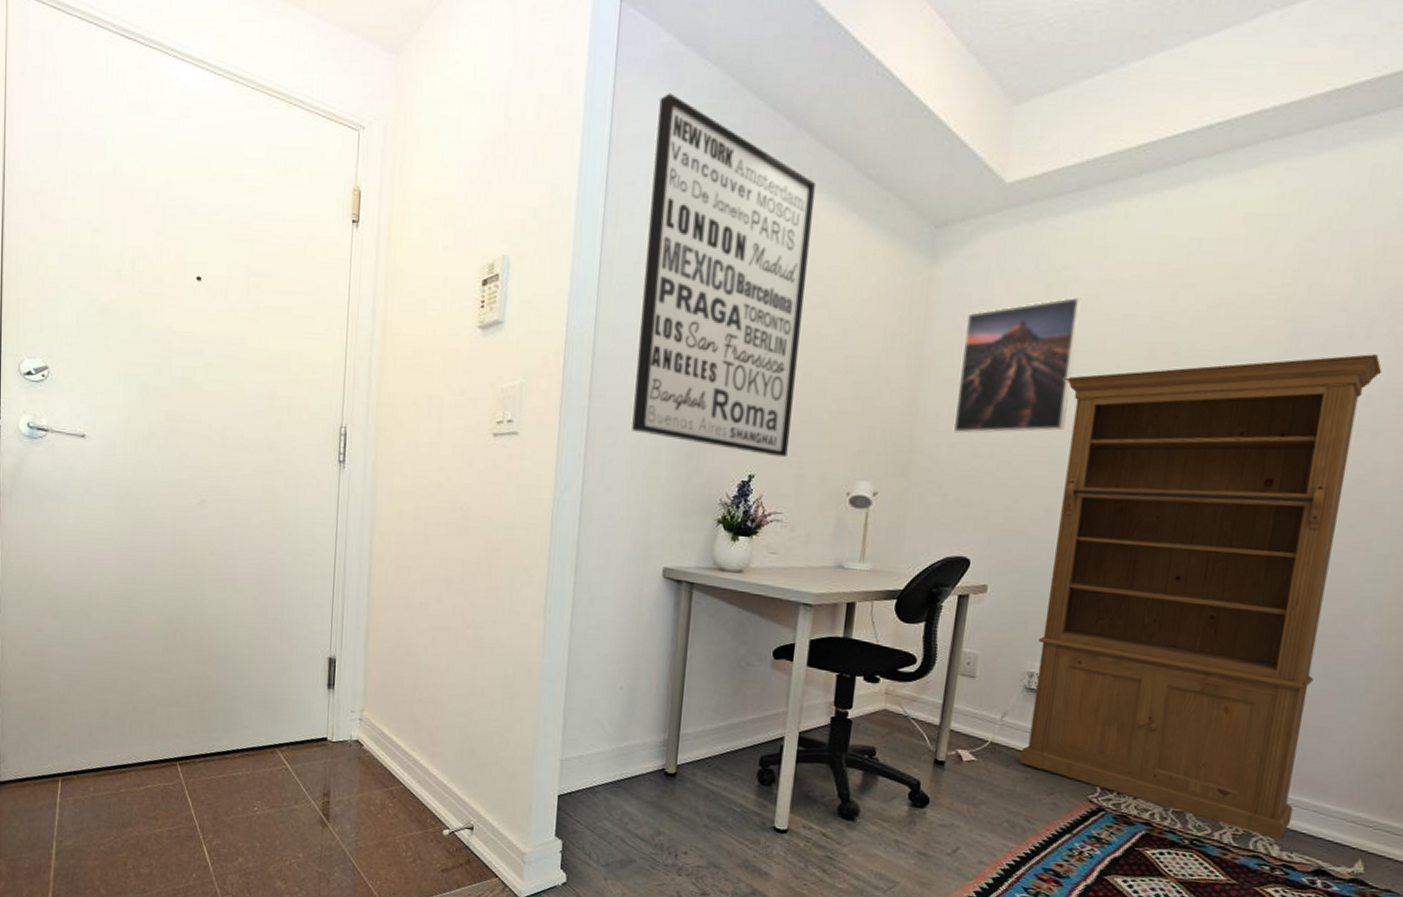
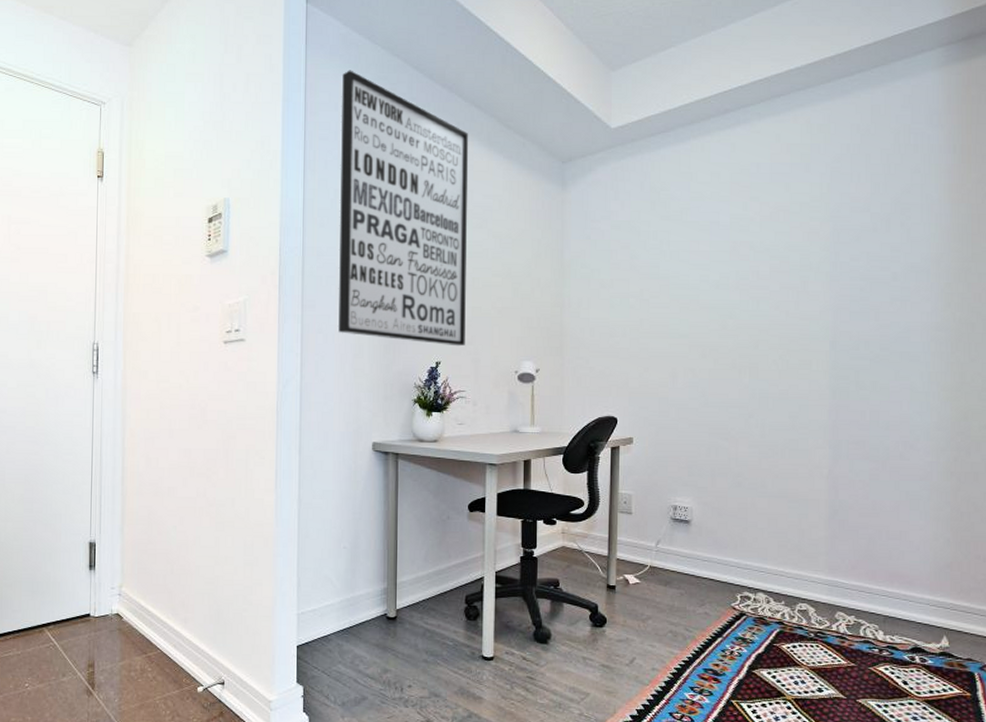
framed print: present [952,296,1082,434] -> none [592,210,678,319]
bookcase: present [1019,354,1382,839] -> none [672,242,900,625]

